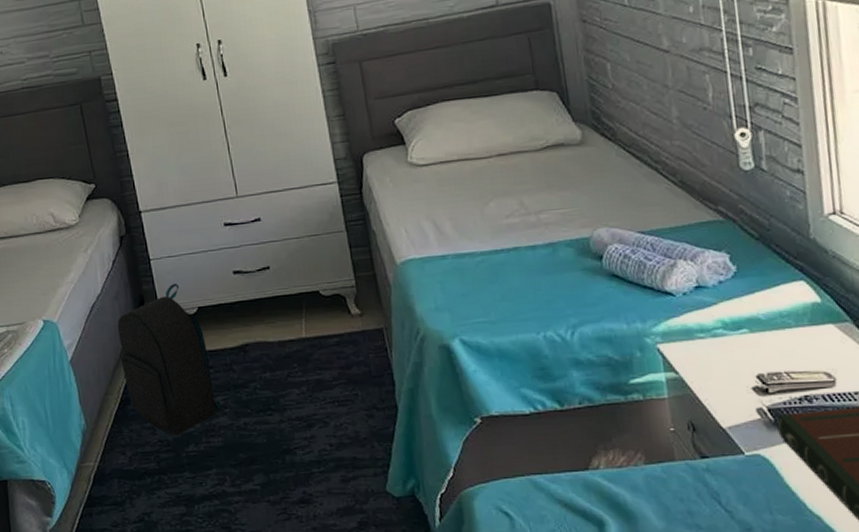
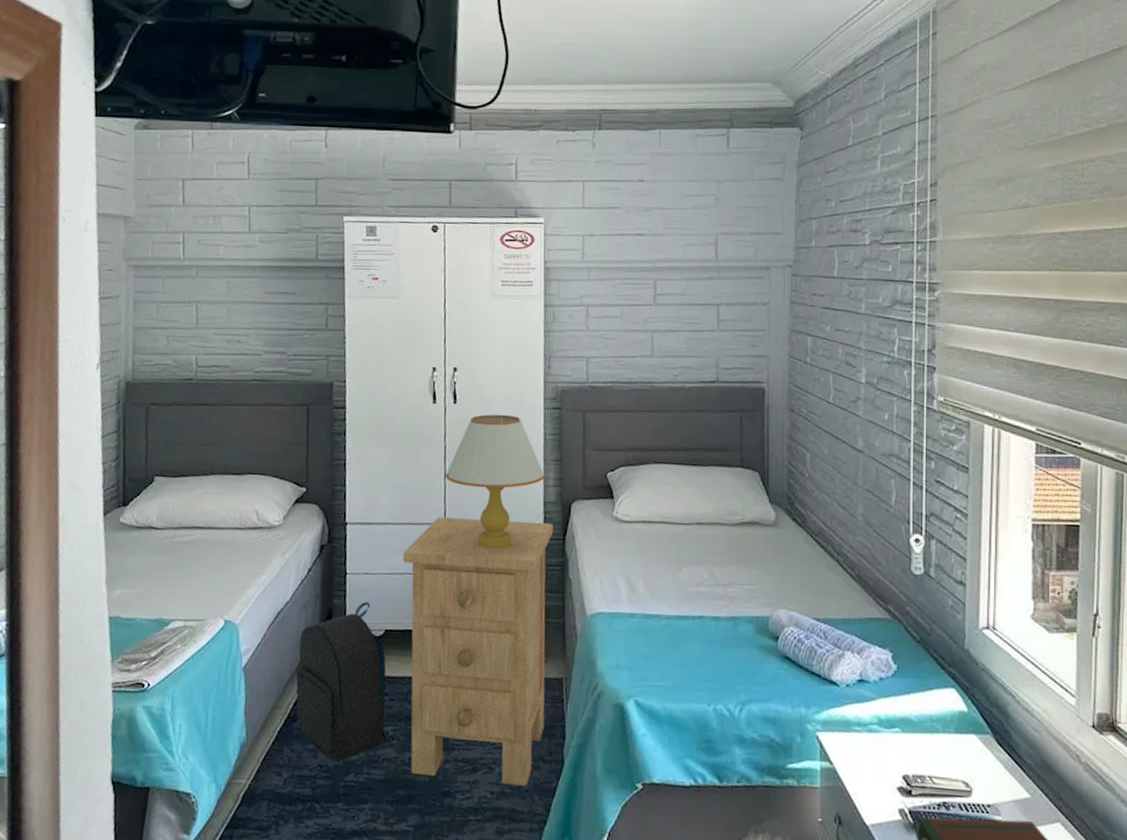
nightstand: none [201,179,372,437] -> present [402,517,553,786]
table lamp: none [229,78,331,214] -> present [445,414,545,549]

